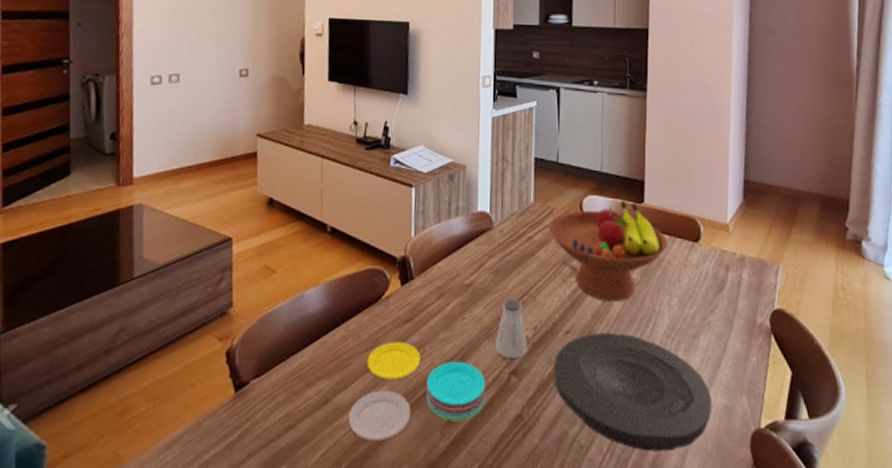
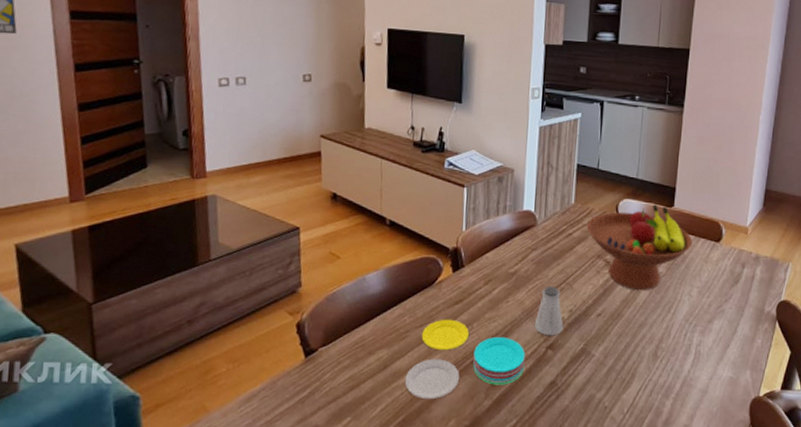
plate: present [554,333,712,452] -> none [585,316,720,413]

